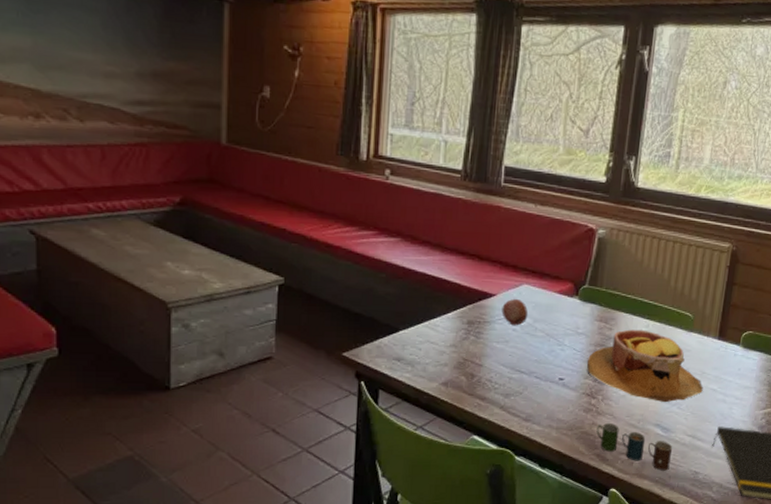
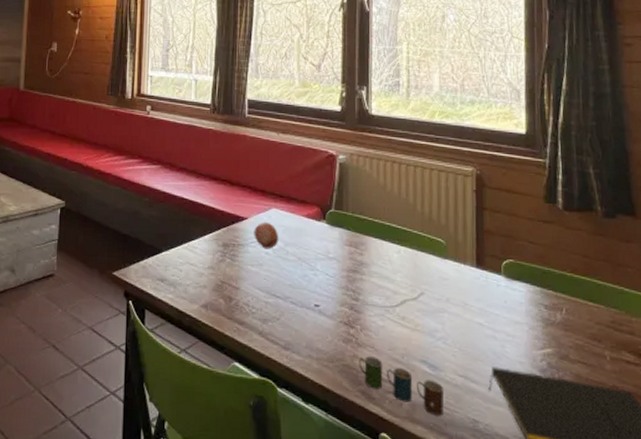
bowl: present [587,329,703,403] -> none [342,255,468,336]

